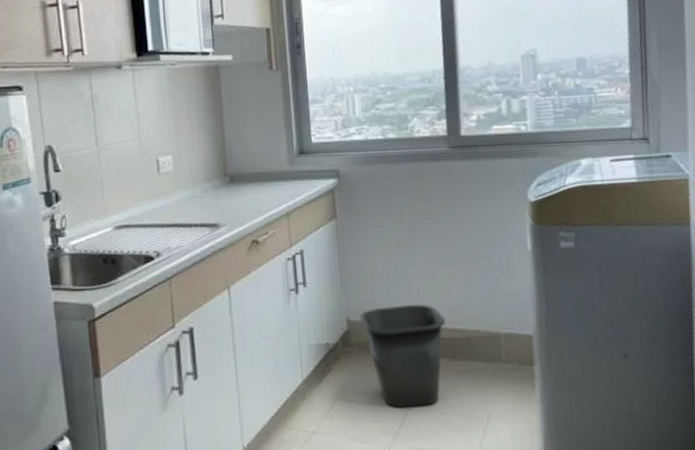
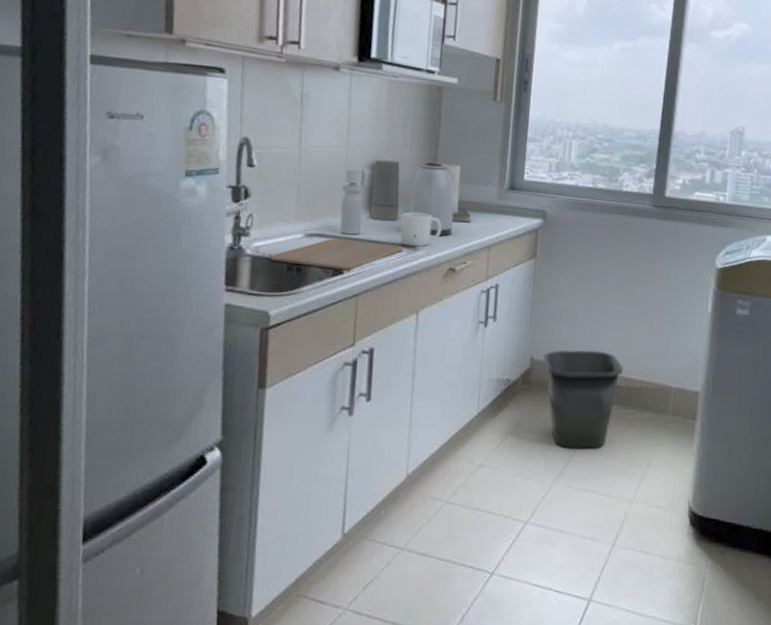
chopping board: none [86,225,206,257] -> present [269,237,404,270]
spray bottle: none [141,159,164,222] -> present [339,169,363,235]
canister: none [167,145,196,205] -> present [370,159,400,222]
mug: none [199,190,240,225] -> present [400,211,442,247]
kettle: none [203,140,250,211] -> present [408,162,455,237]
paper towel roll: none [221,138,267,194] -> present [433,162,472,223]

